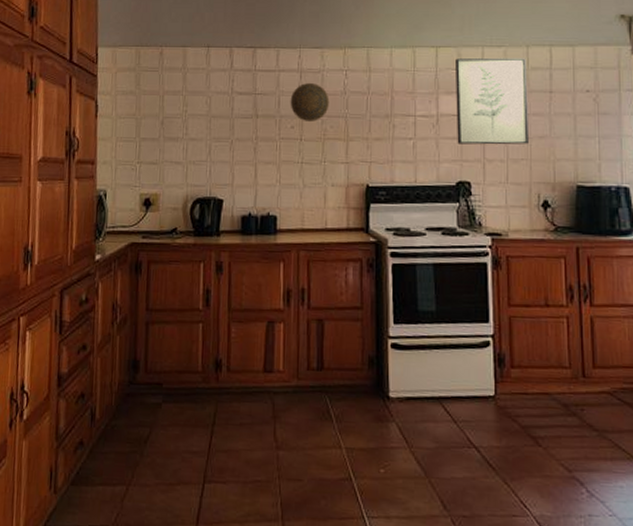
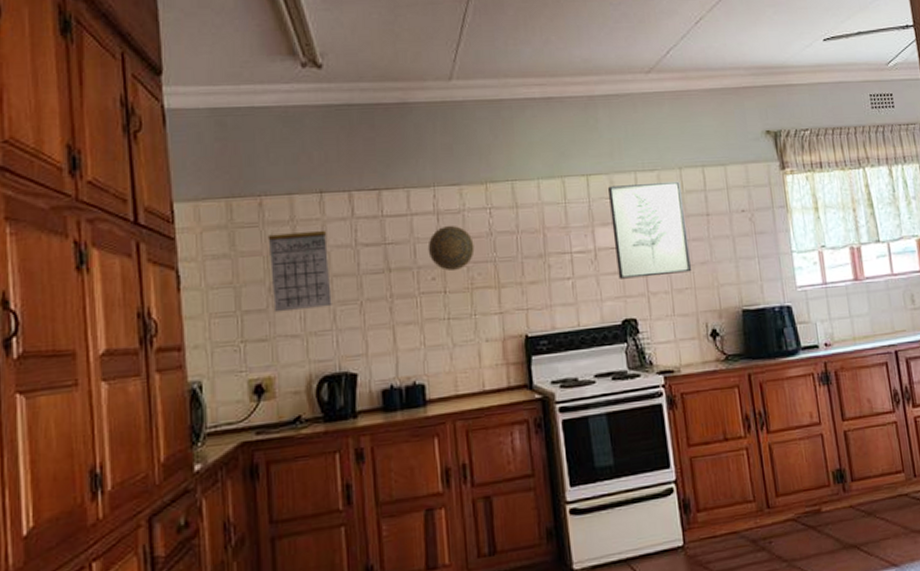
calendar: none [164,72,210,142] -> present [267,226,332,313]

